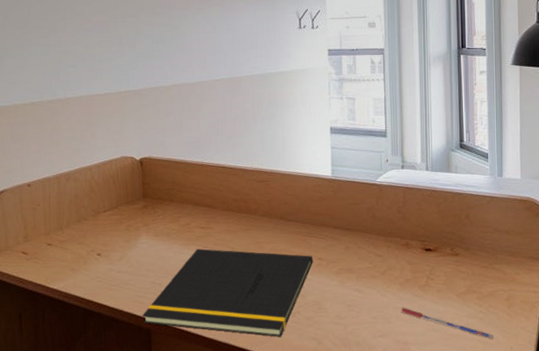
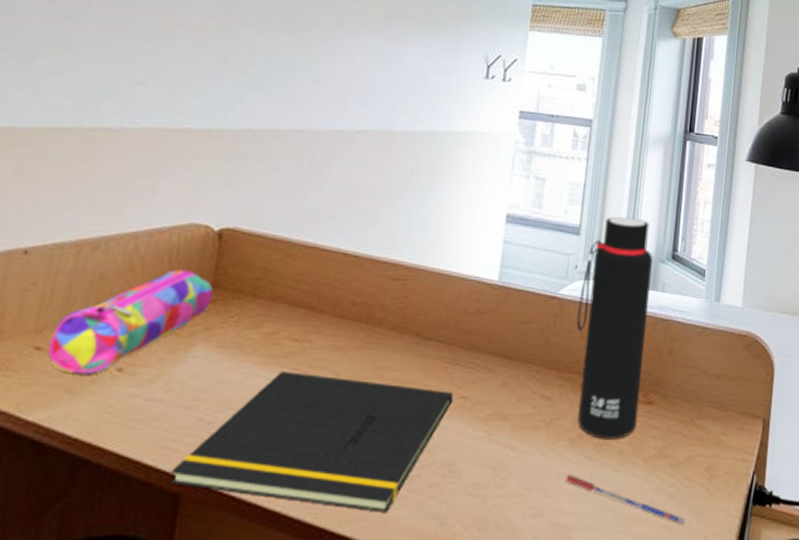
pencil case: none [55,188,145,259] -> present [47,269,214,375]
water bottle: none [393,119,448,282] -> present [576,216,653,439]

